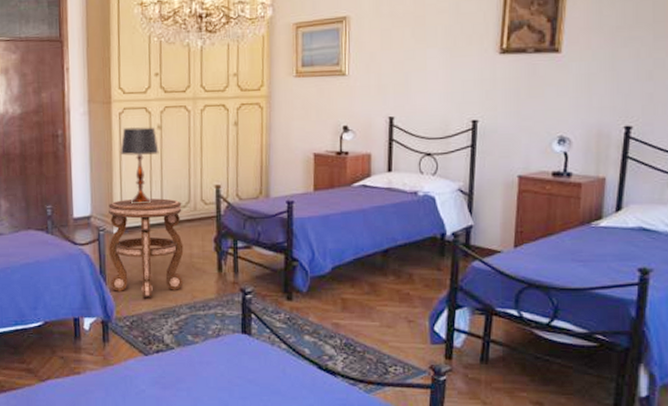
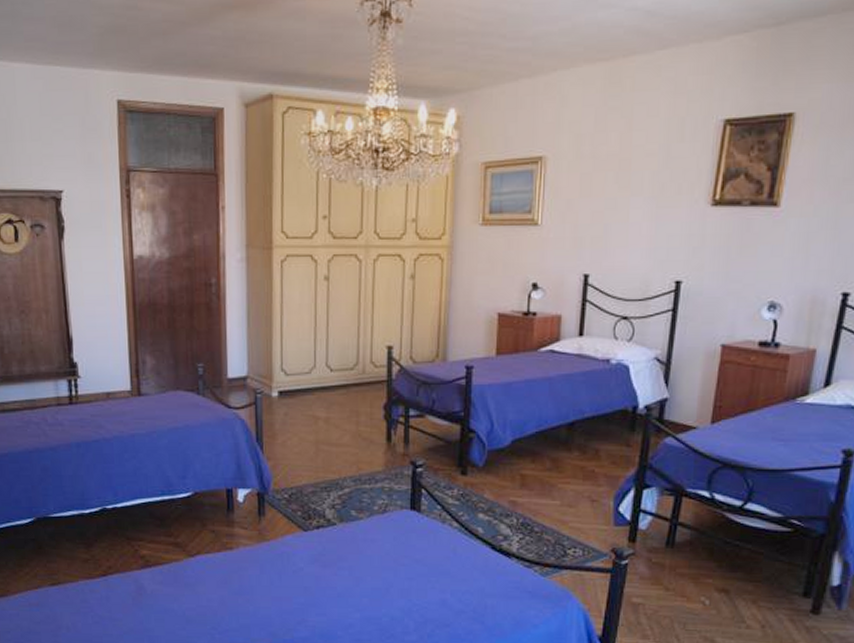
side table: present [108,198,184,297] -> none [267,359,350,468]
table lamp: present [120,126,159,205] -> none [281,276,325,365]

